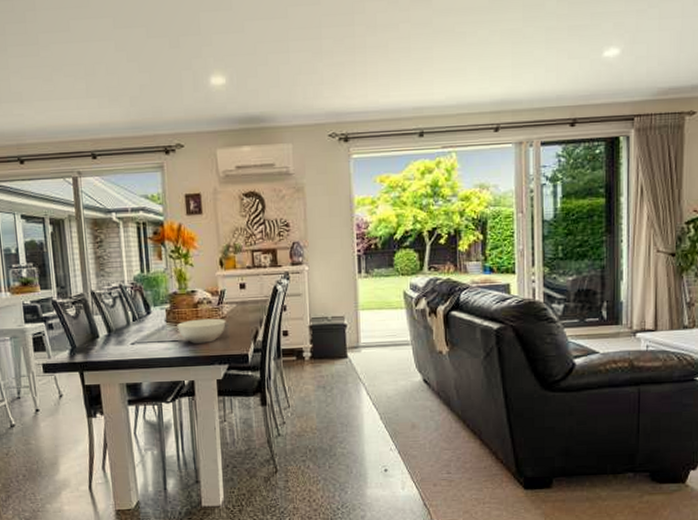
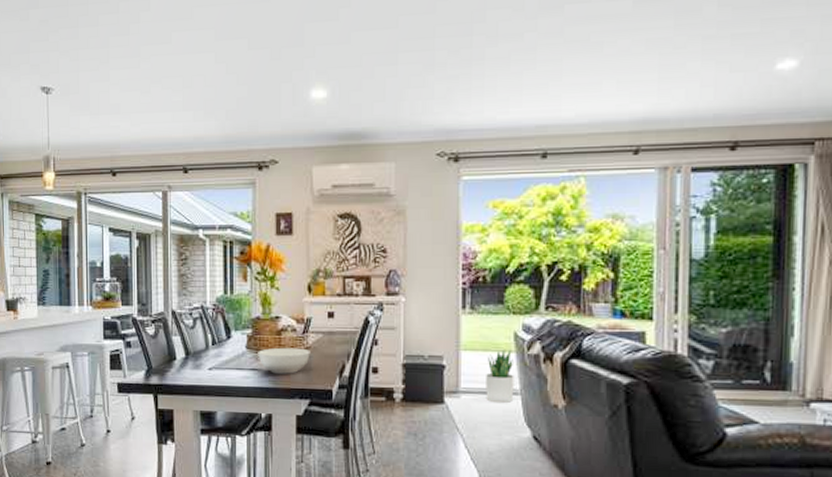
planter: none [382,307,406,354] -> present [486,350,515,404]

